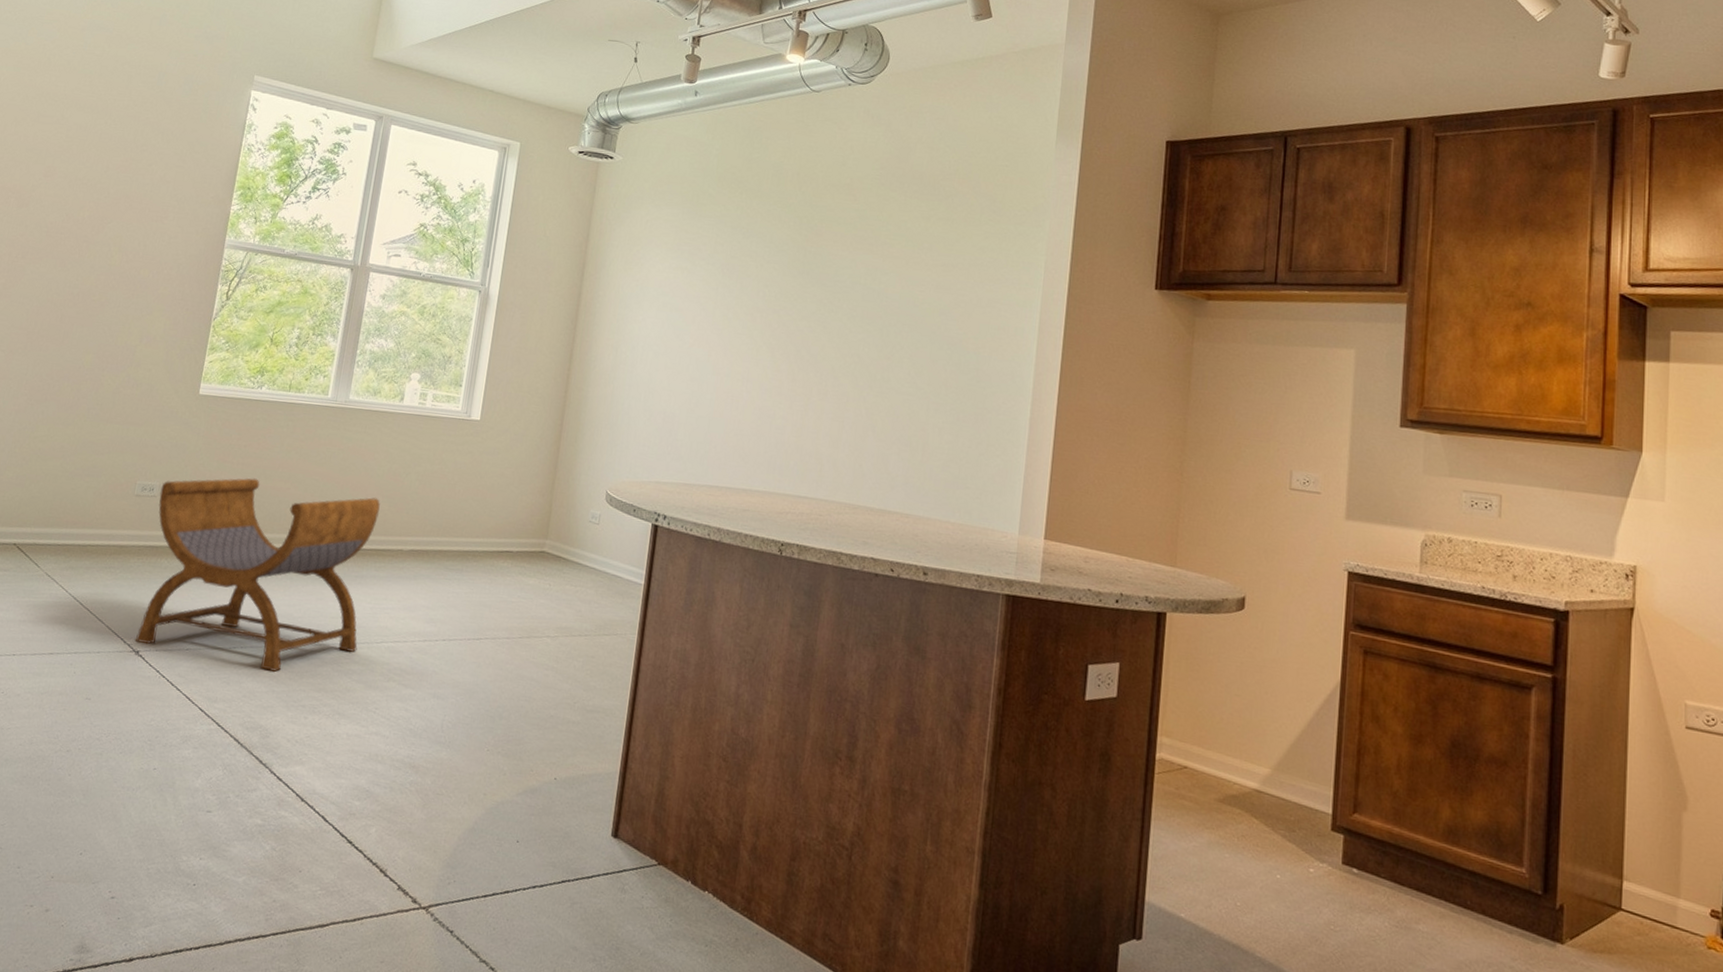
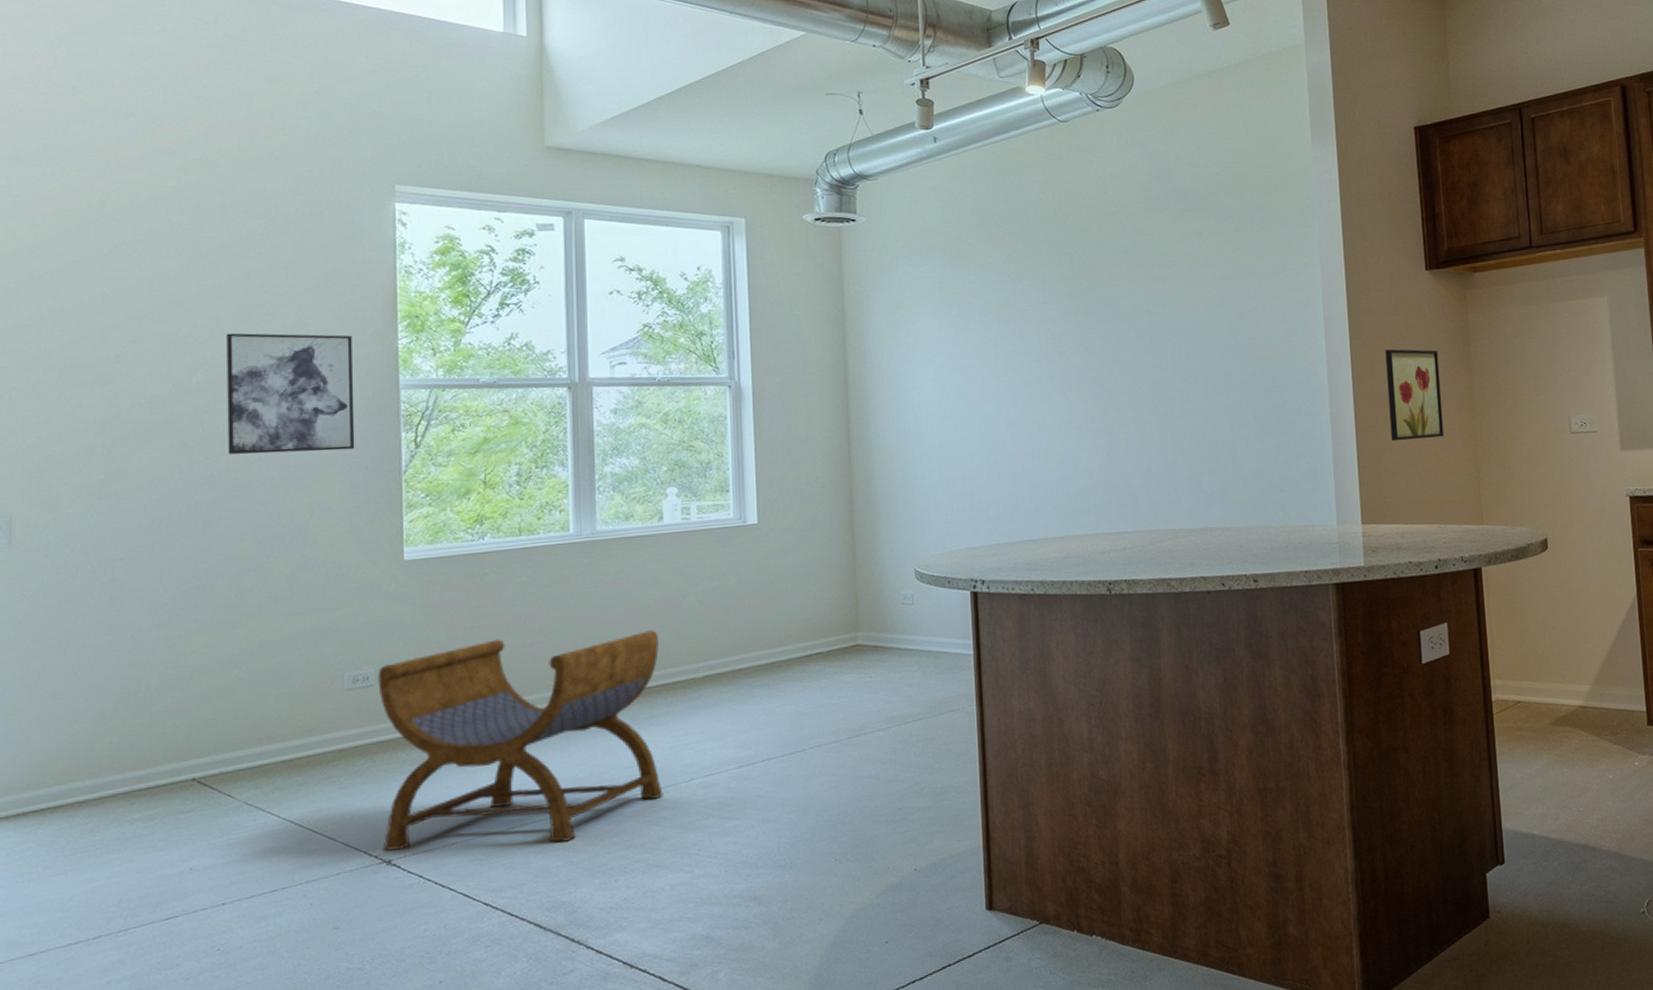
wall art: none [92,180,199,292] -> present [227,333,355,454]
wall art: none [1090,364,1155,466] -> present [1385,349,1445,441]

